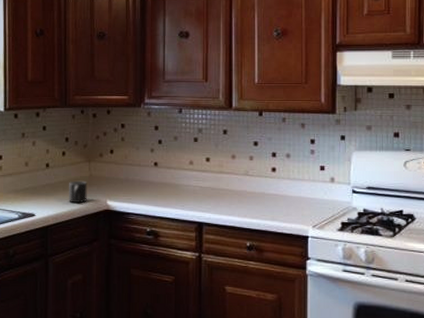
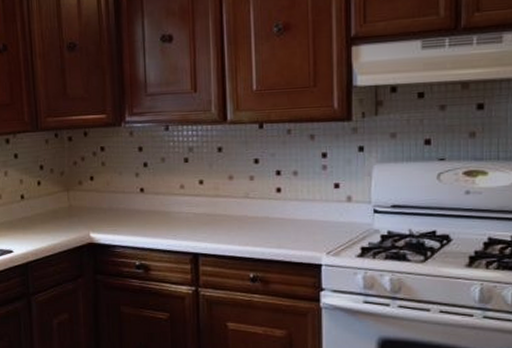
mug: present [68,180,87,204] -> none [46,212,68,237]

